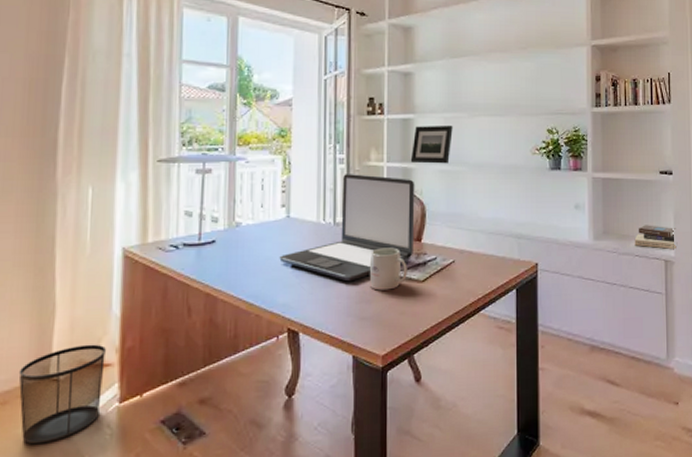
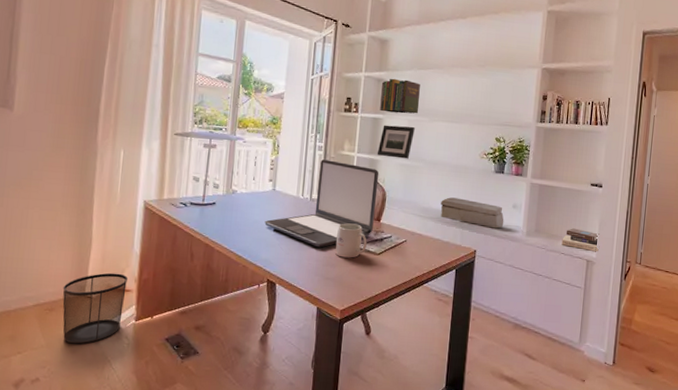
books: none [409,70,456,111] -> present [380,78,420,114]
decorative box: none [491,204,567,235] -> present [441,197,504,229]

